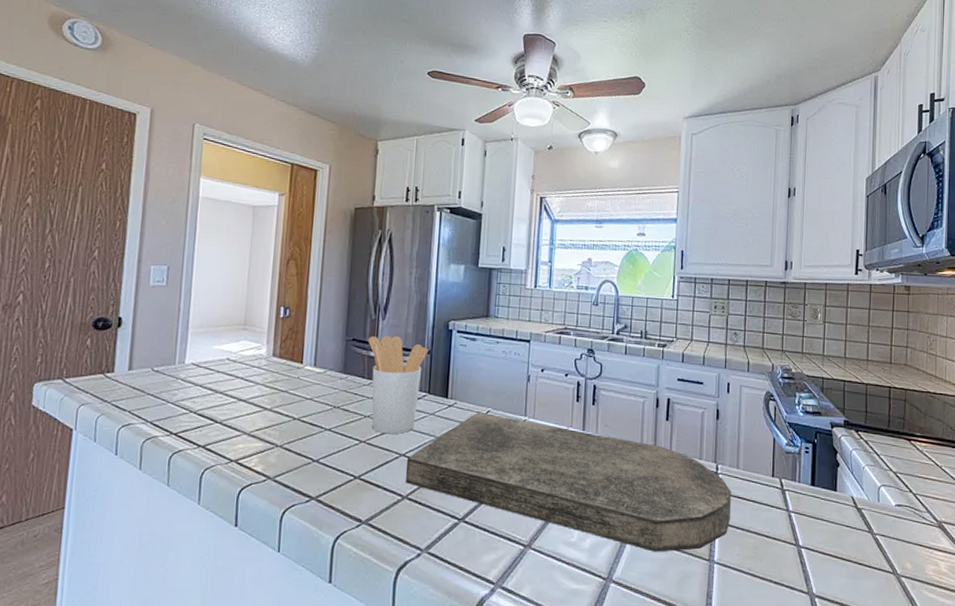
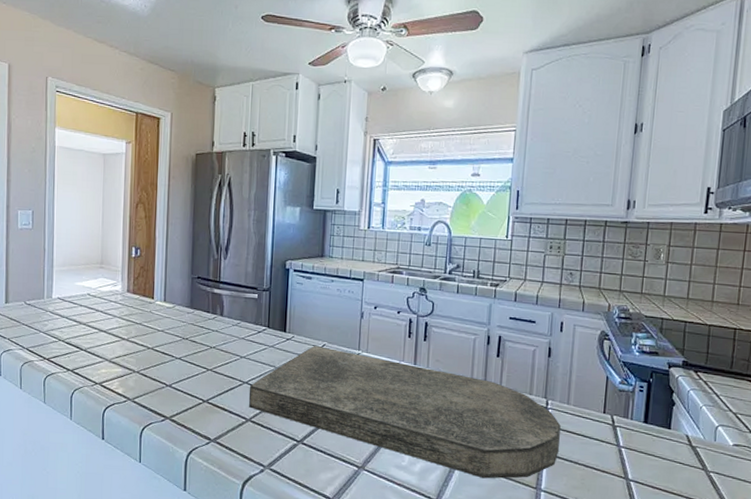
utensil holder: present [368,335,429,435] -> none [212,274,268,364]

